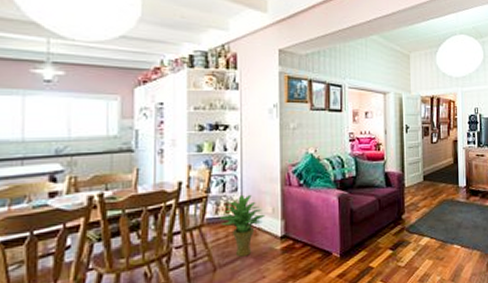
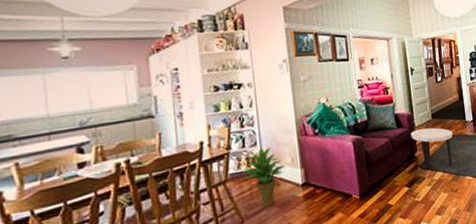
side table: none [400,190,444,234] -> present [410,127,453,169]

